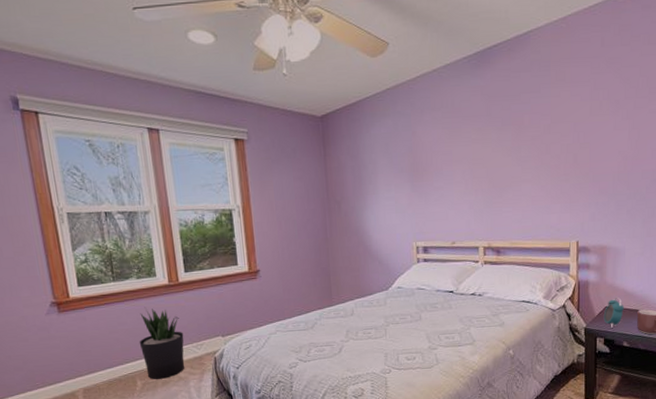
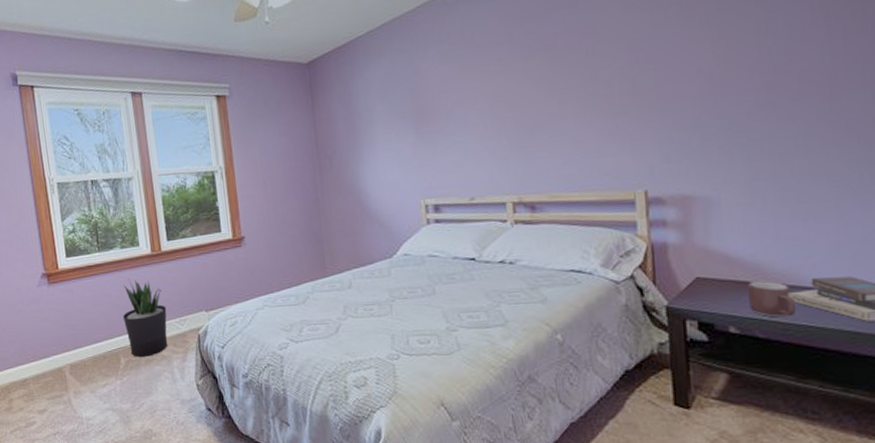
alarm clock: present [603,297,624,329] -> none [694,264,726,308]

